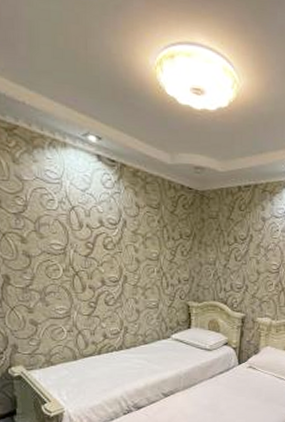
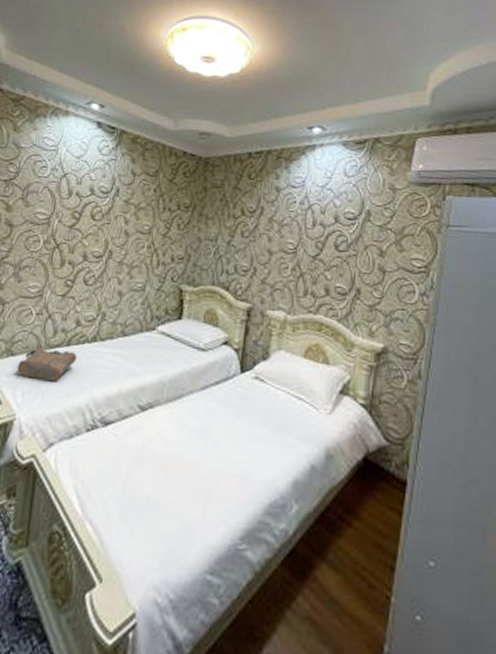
tote bag: none [58,358,109,382] -> present [16,348,78,382]

